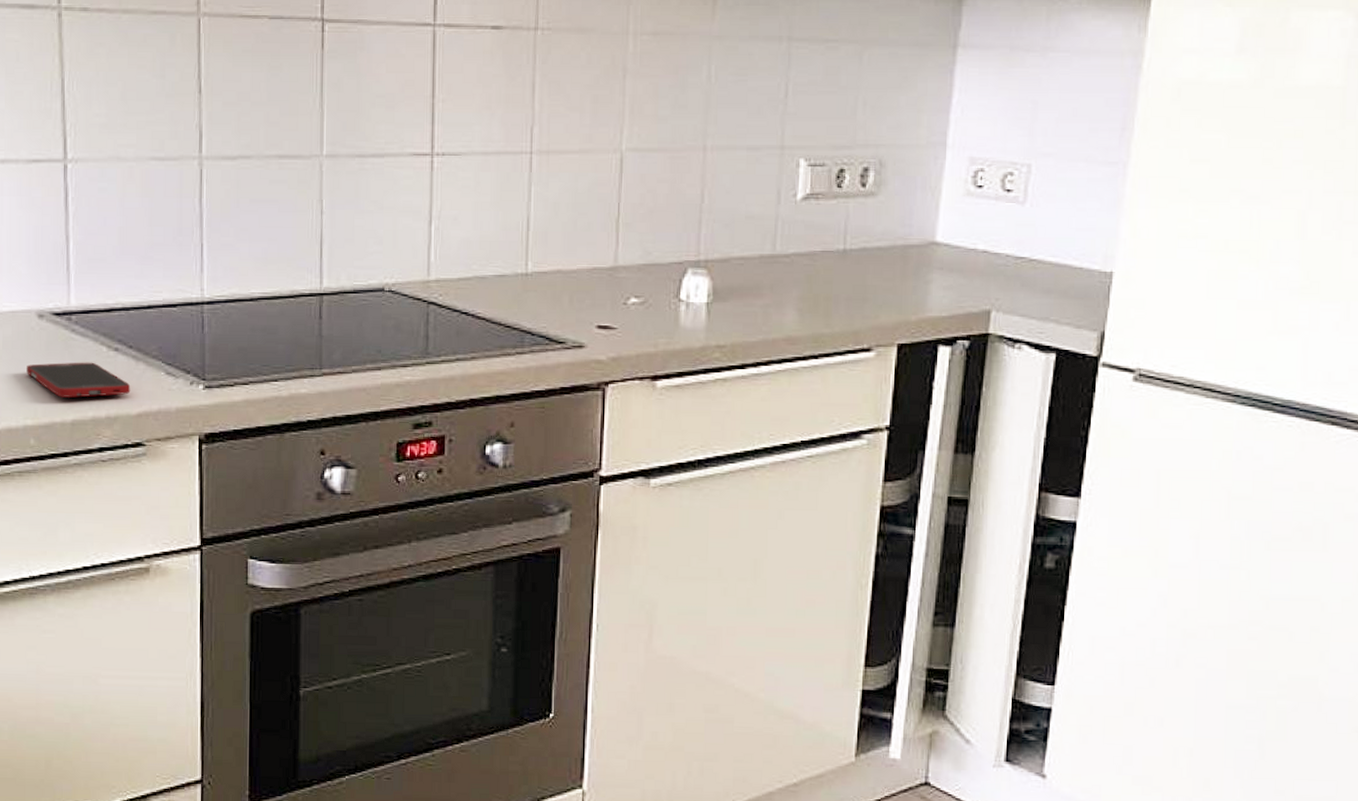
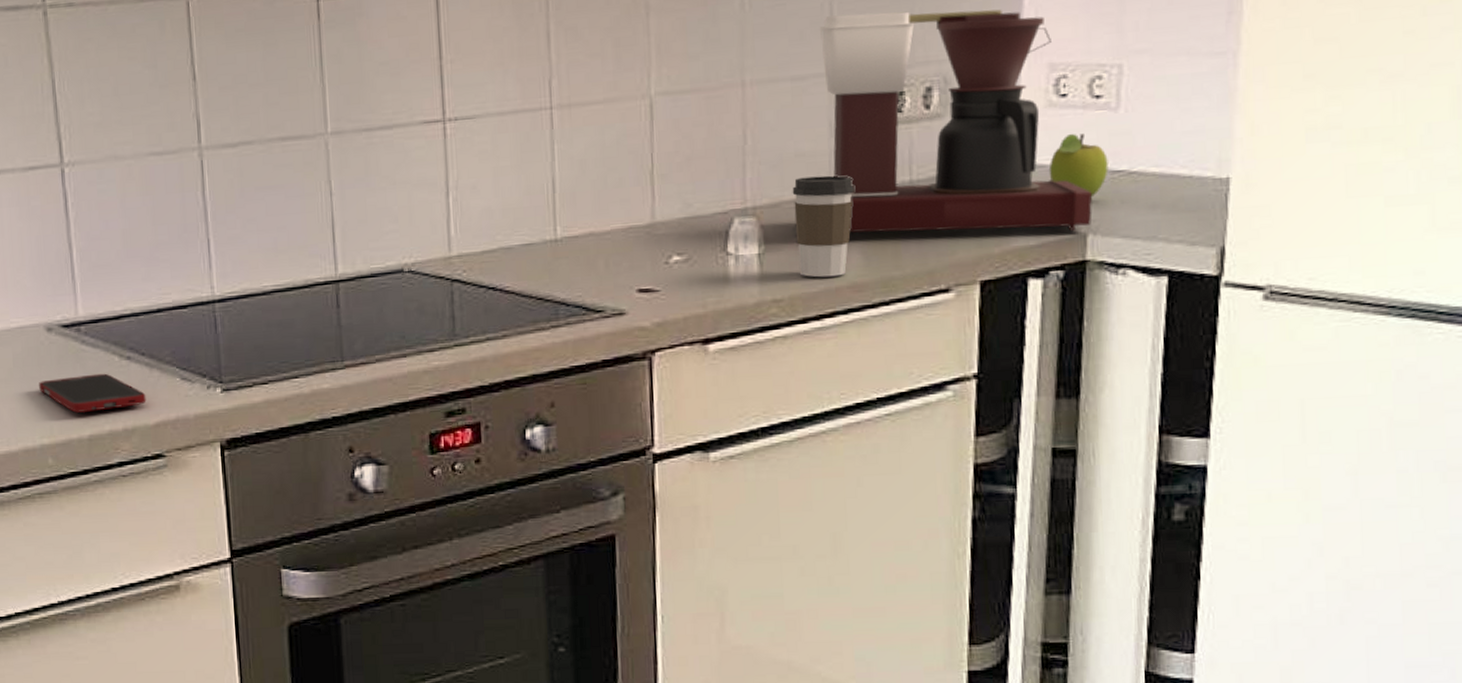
coffee cup: none [740,237,795,329] -> present [792,175,854,278]
coffee maker: none [776,95,999,307] -> present [820,9,1093,233]
fruit: none [962,220,1013,279] -> present [1048,133,1109,198]

